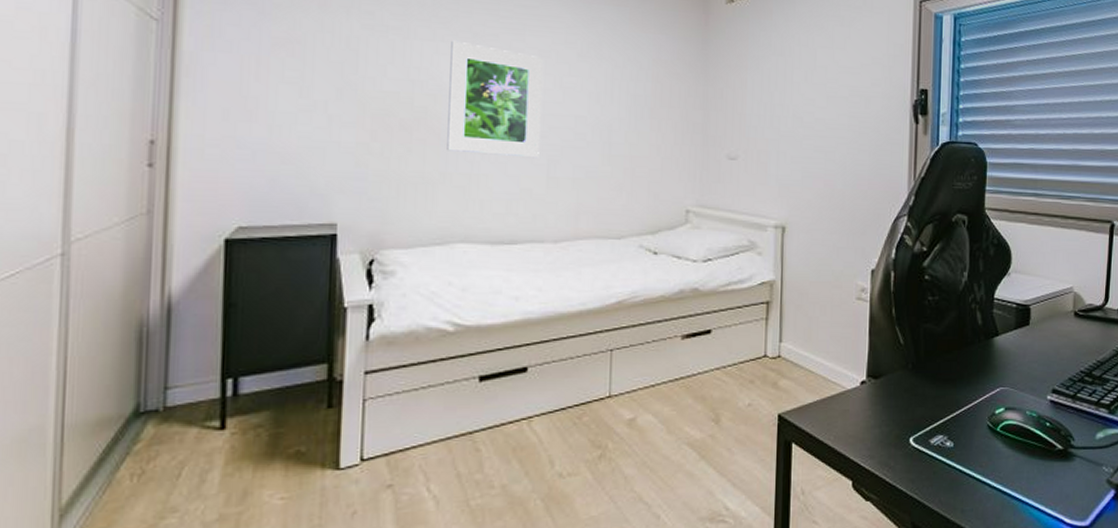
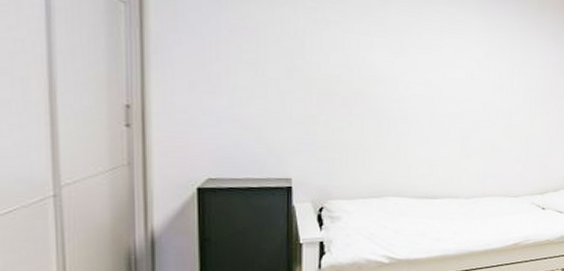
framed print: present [447,40,543,159] -> none [381,36,458,134]

